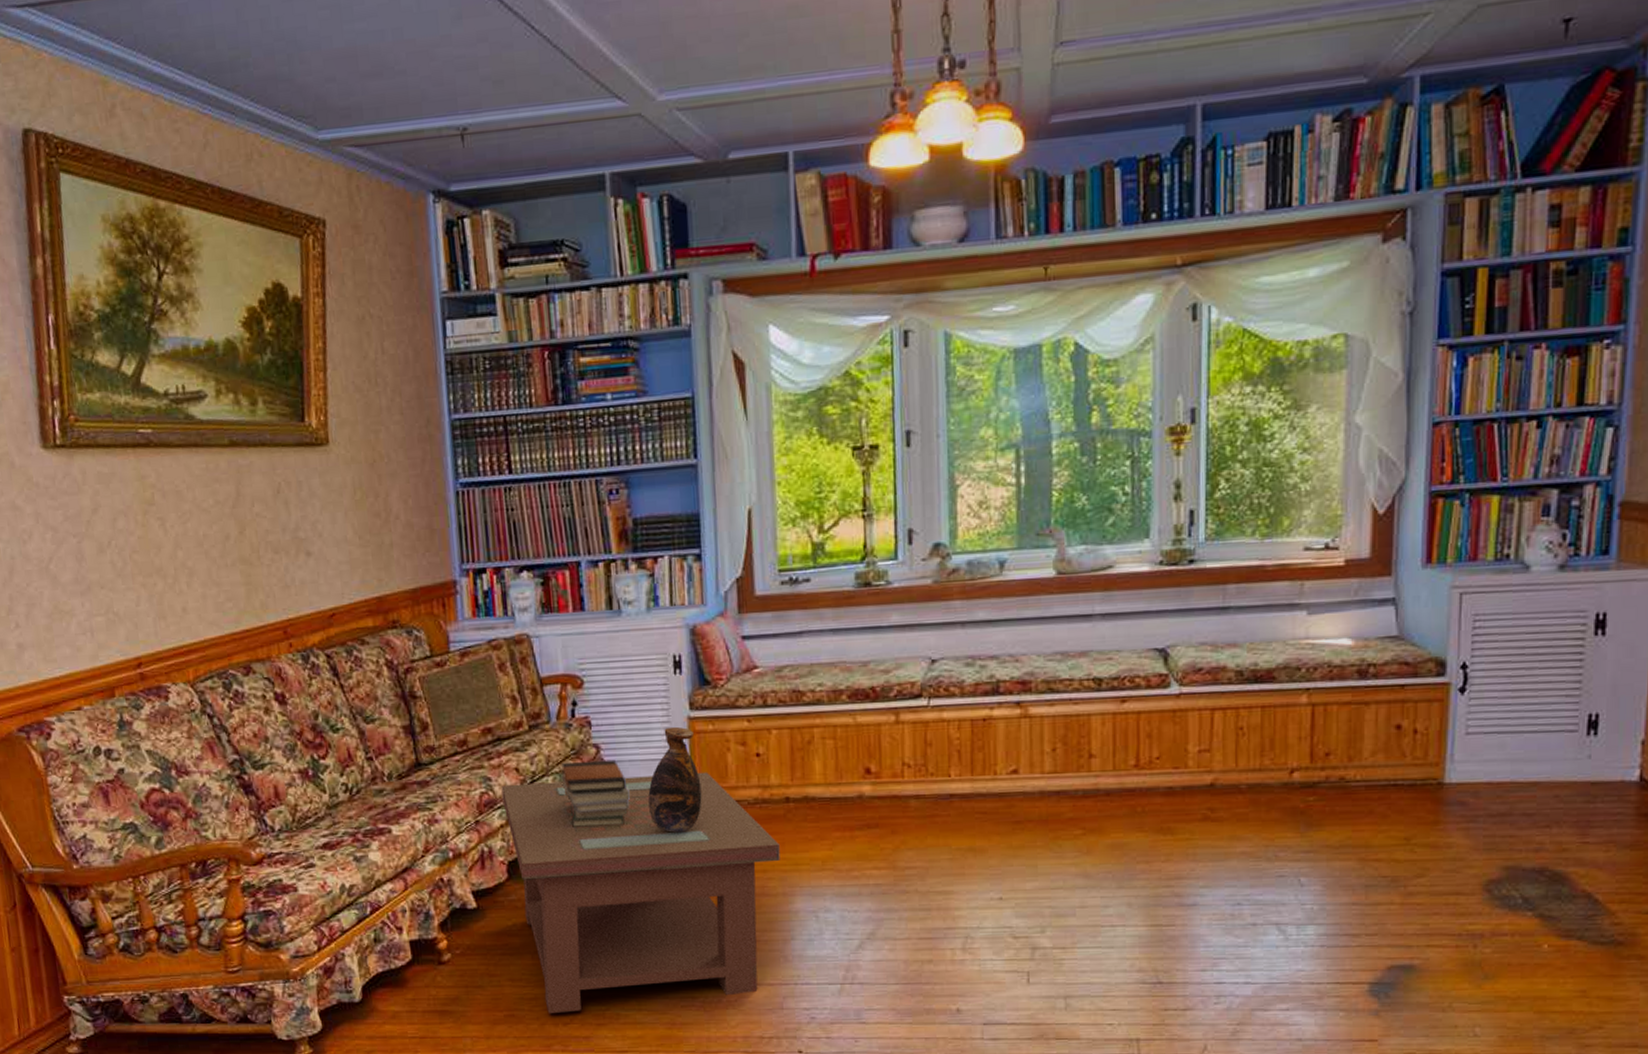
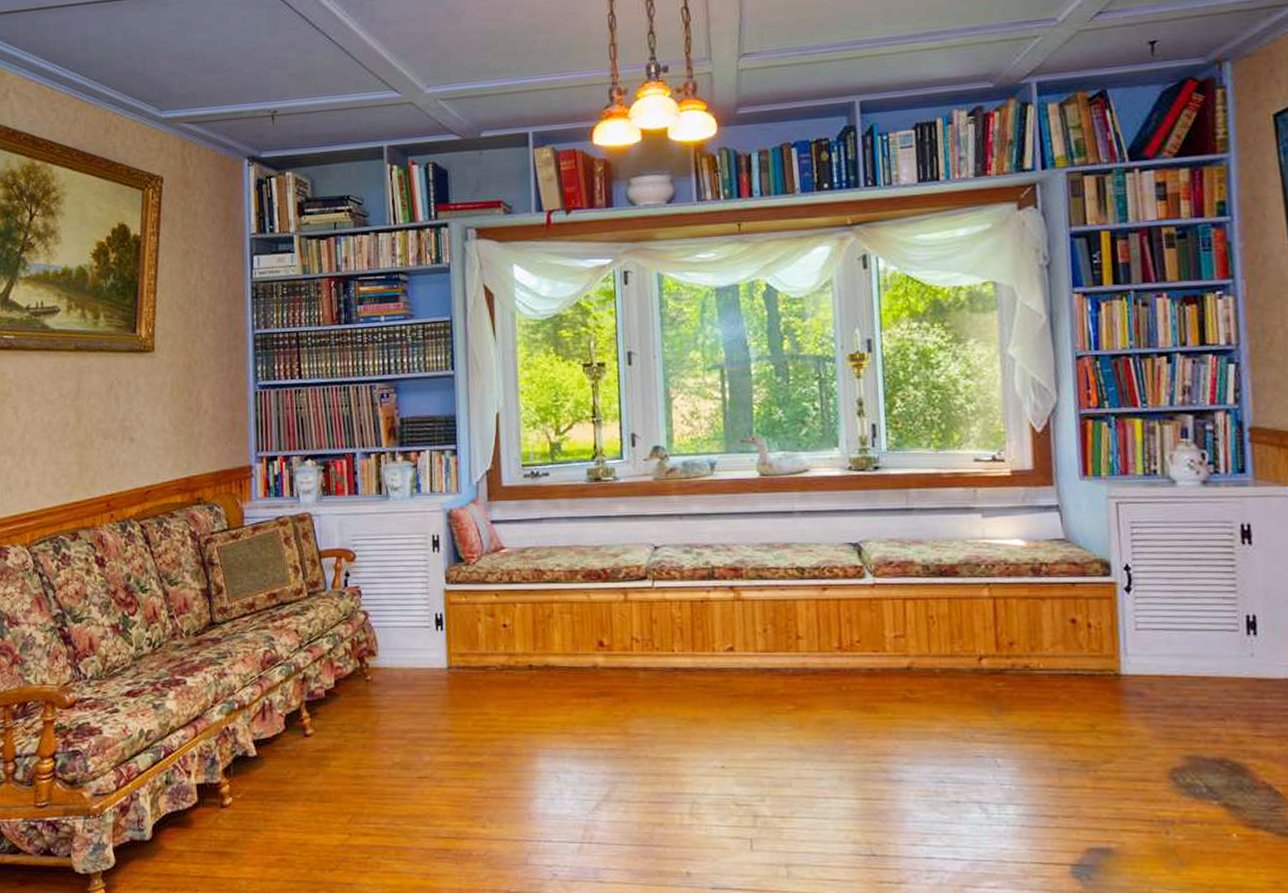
coffee table: present [501,772,780,1013] -> none [282,639,525,859]
book stack: present [561,759,631,829] -> none [334,625,394,686]
vase: present [648,726,702,833] -> none [409,598,456,693]

